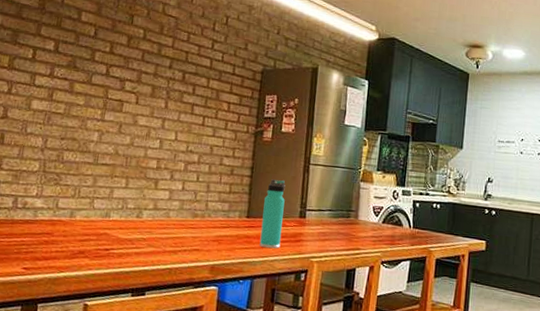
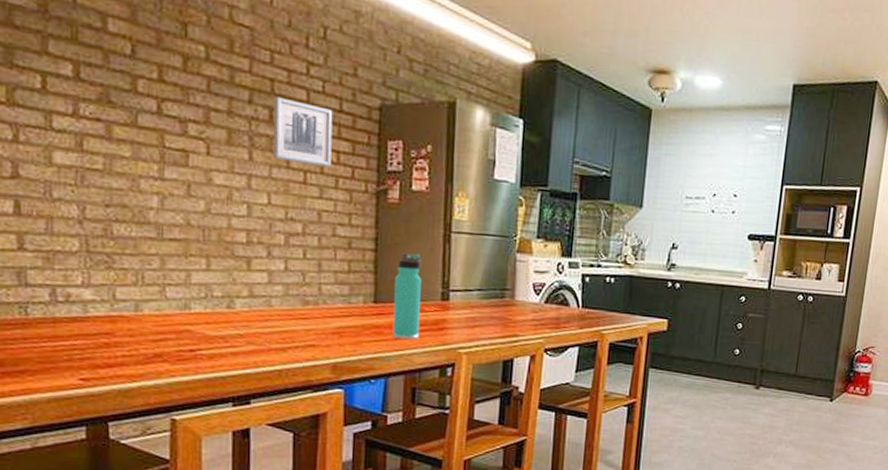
wall art: none [182,64,228,114] -> present [272,96,333,167]

